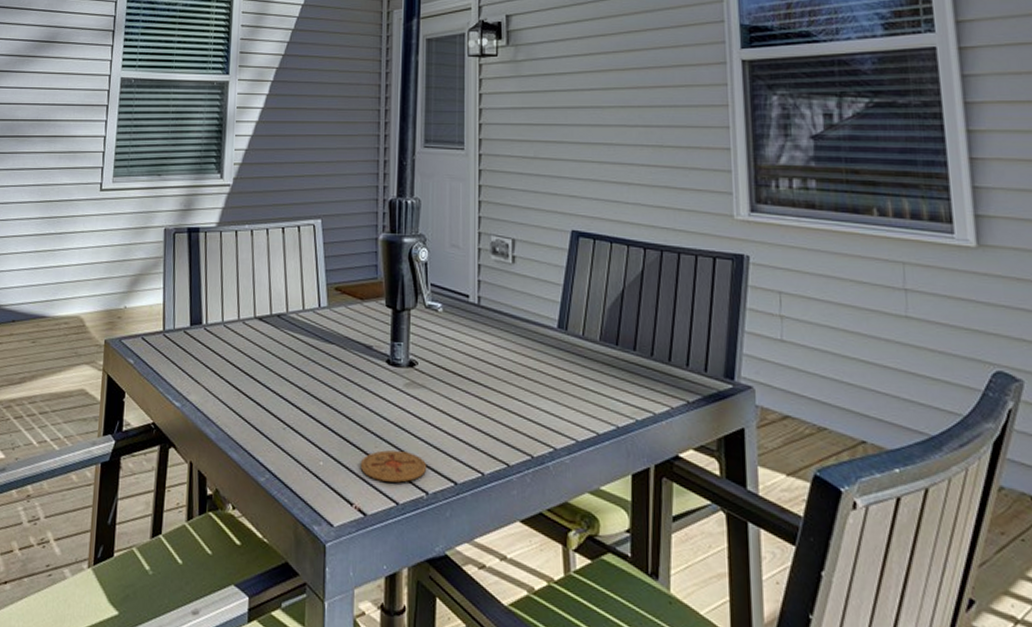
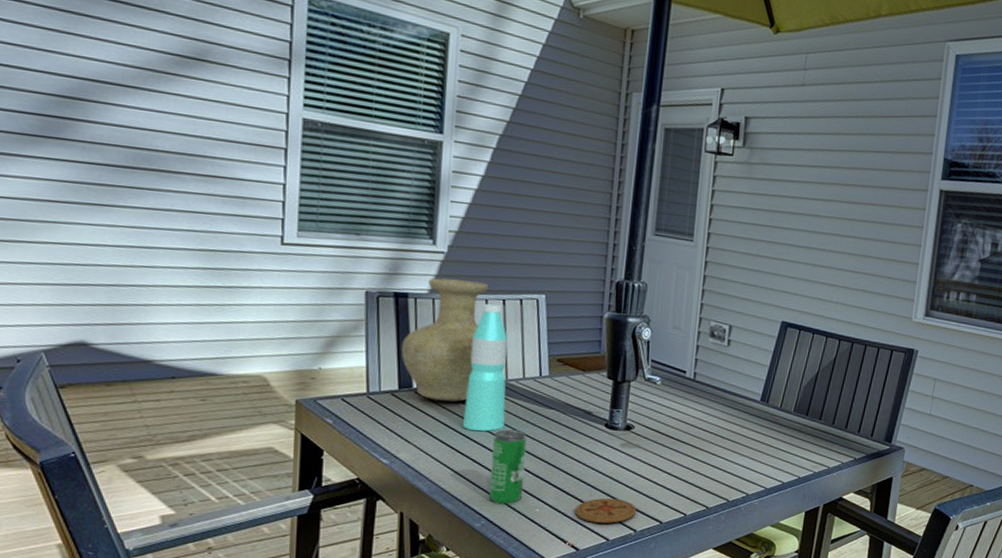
vase: none [192,210,268,338] -> present [401,278,488,402]
water bottle: none [247,232,287,371] -> present [463,303,507,432]
beverage can: none [272,368,308,456] -> present [488,429,527,505]

